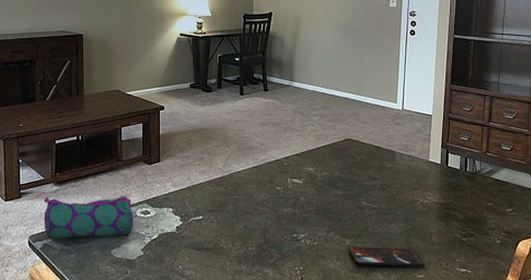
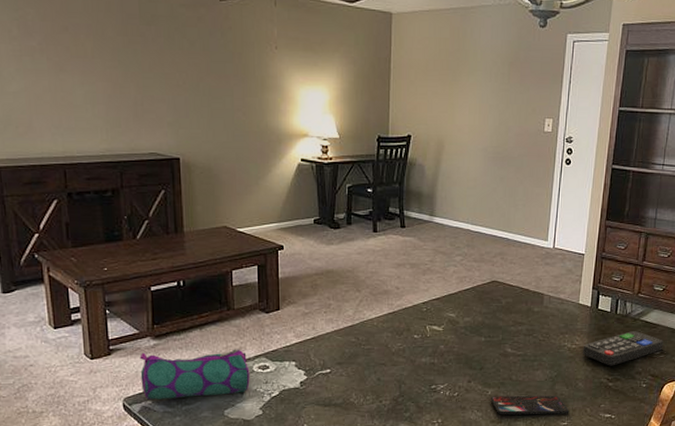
remote control: none [435,188,515,222] -> present [583,331,664,366]

